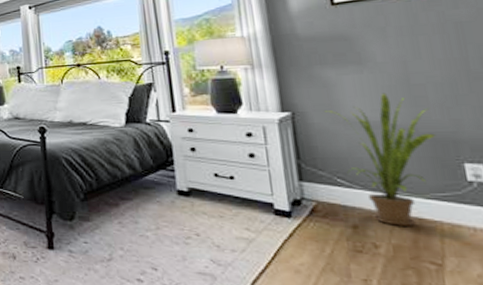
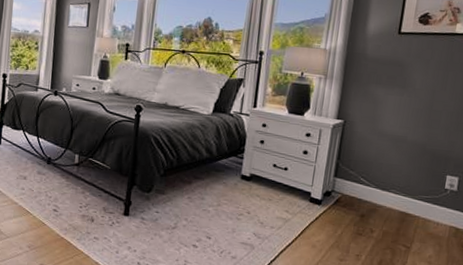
house plant: present [323,92,435,226] -> none [367,114,438,218]

